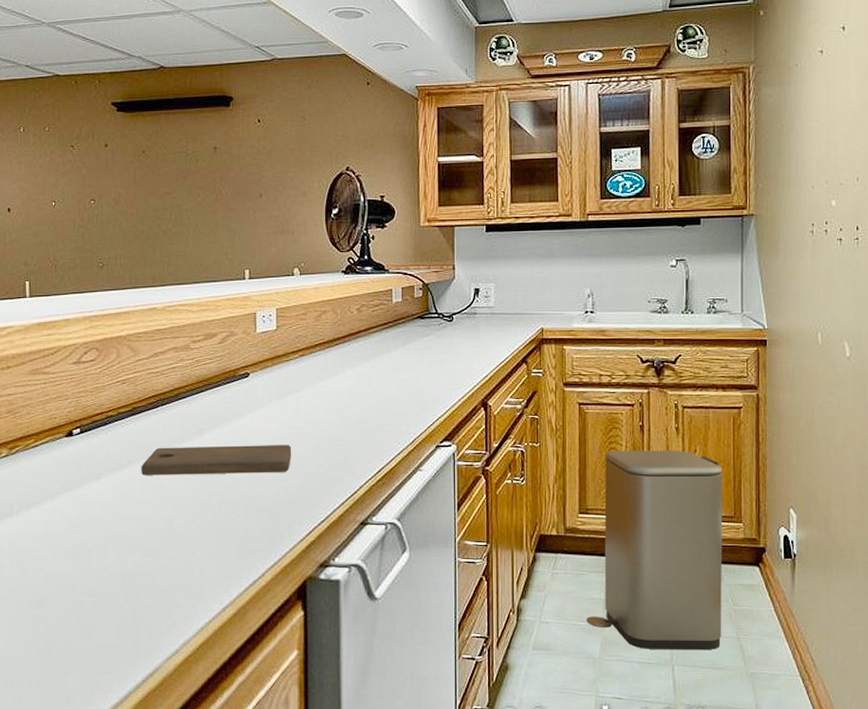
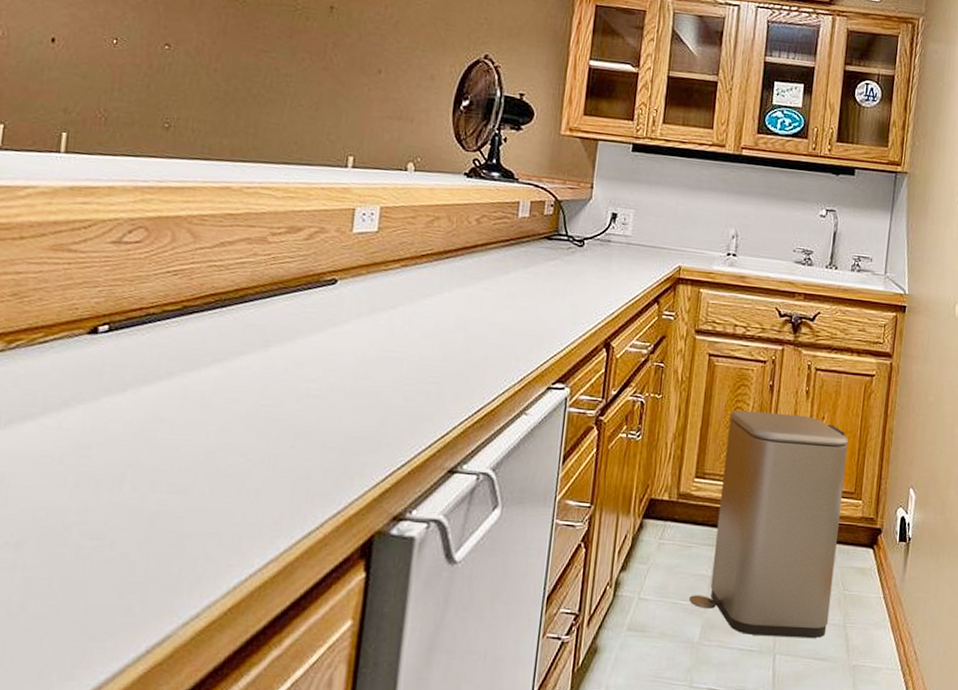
cutting board: present [141,445,292,475] -> none [182,358,377,403]

